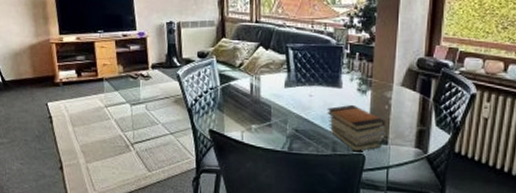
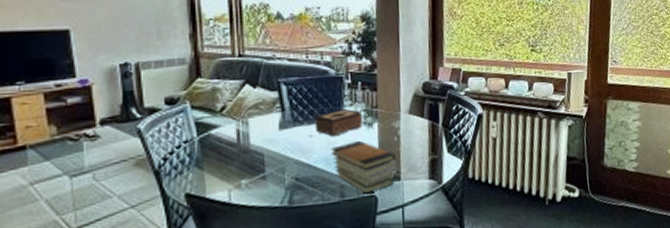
tissue box: none [315,75,358,99] -> present [314,109,363,137]

